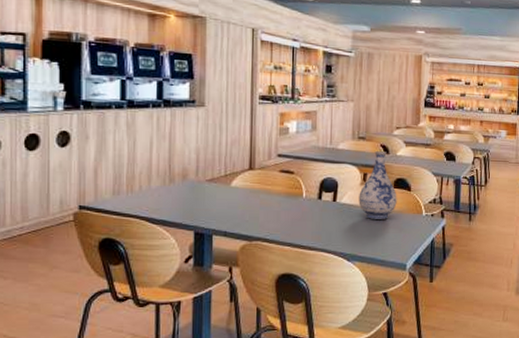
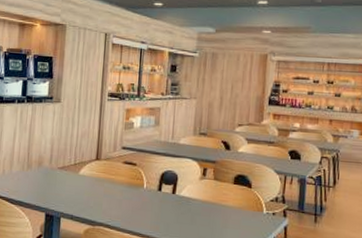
vase: present [358,151,397,219] -> none [197,147,237,215]

